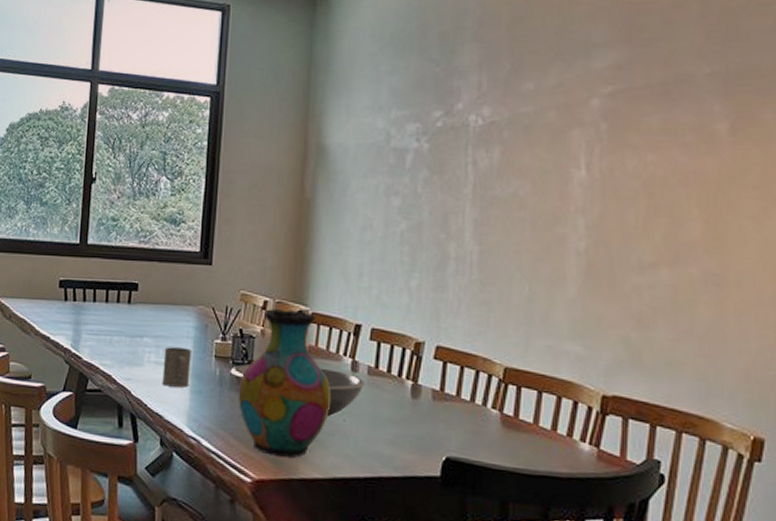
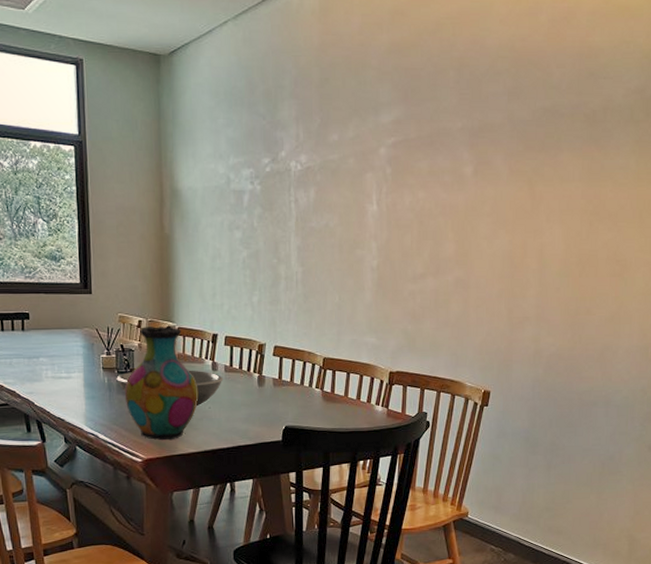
mug: present [162,347,192,388] -> none [59,363,84,395]

